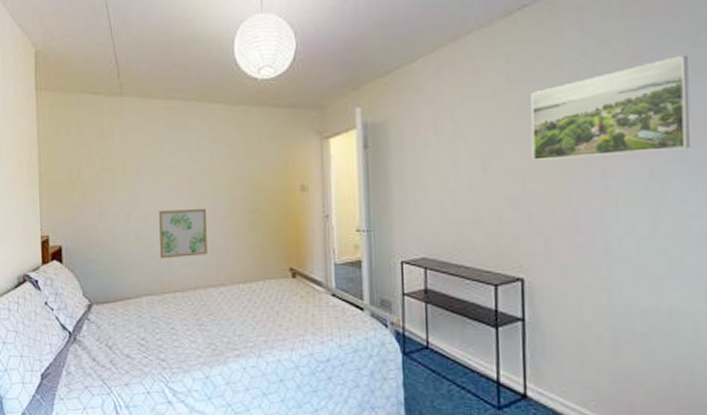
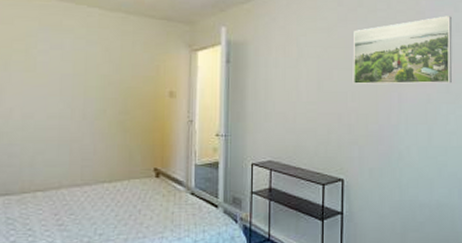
wall art: present [159,208,207,259] -> none [23,107,77,157]

